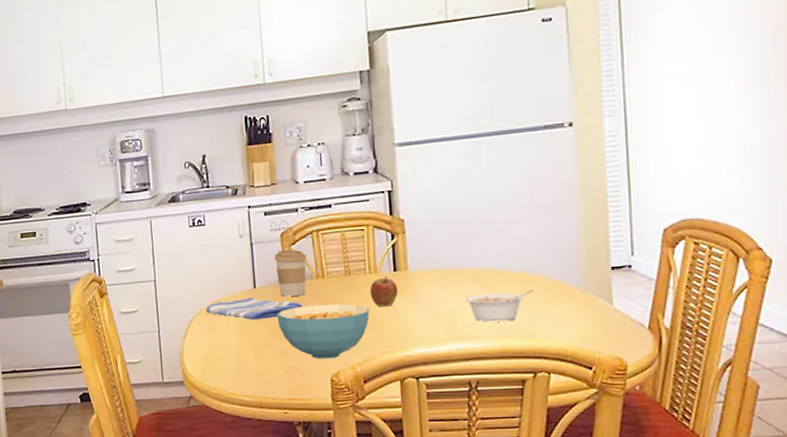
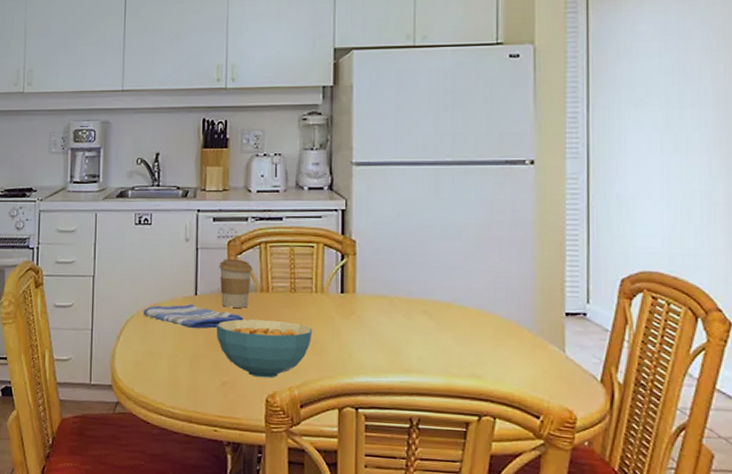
fruit: present [369,276,398,307] -> none [314,297,343,329]
legume: present [465,289,534,322] -> none [413,326,485,358]

